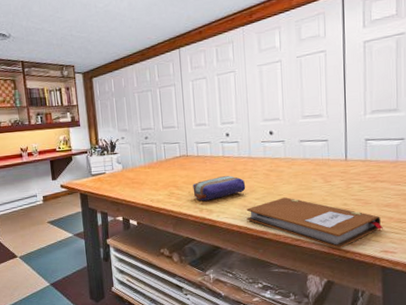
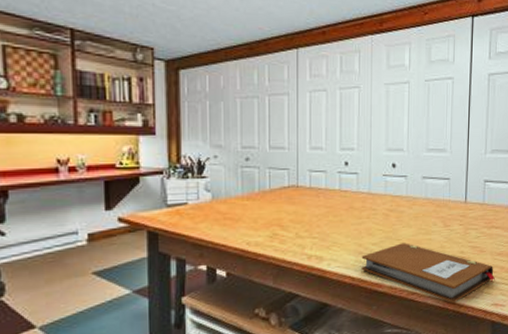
pencil case: present [192,176,246,201] -> none [301,214,363,246]

